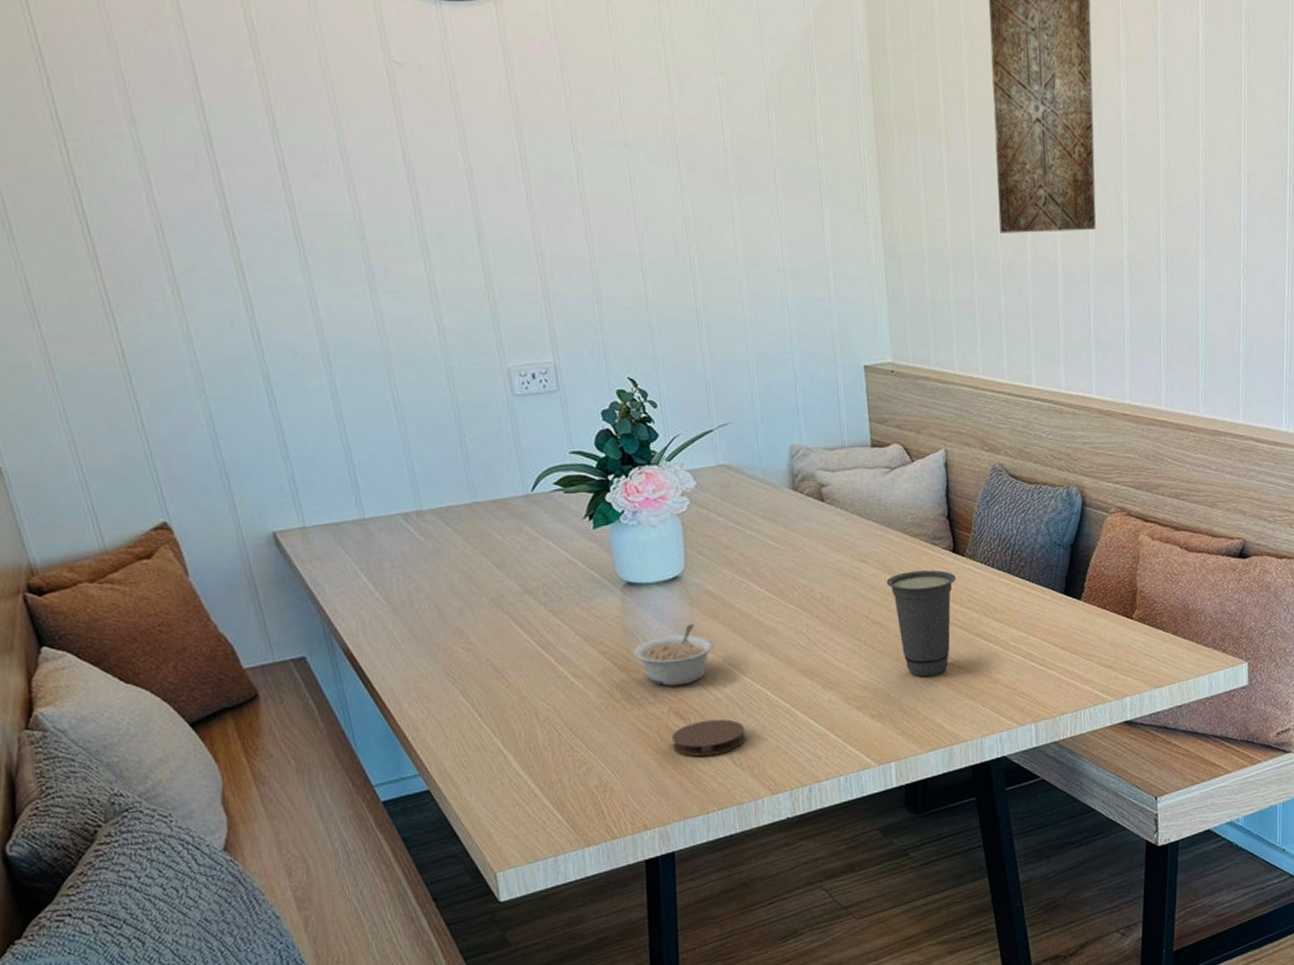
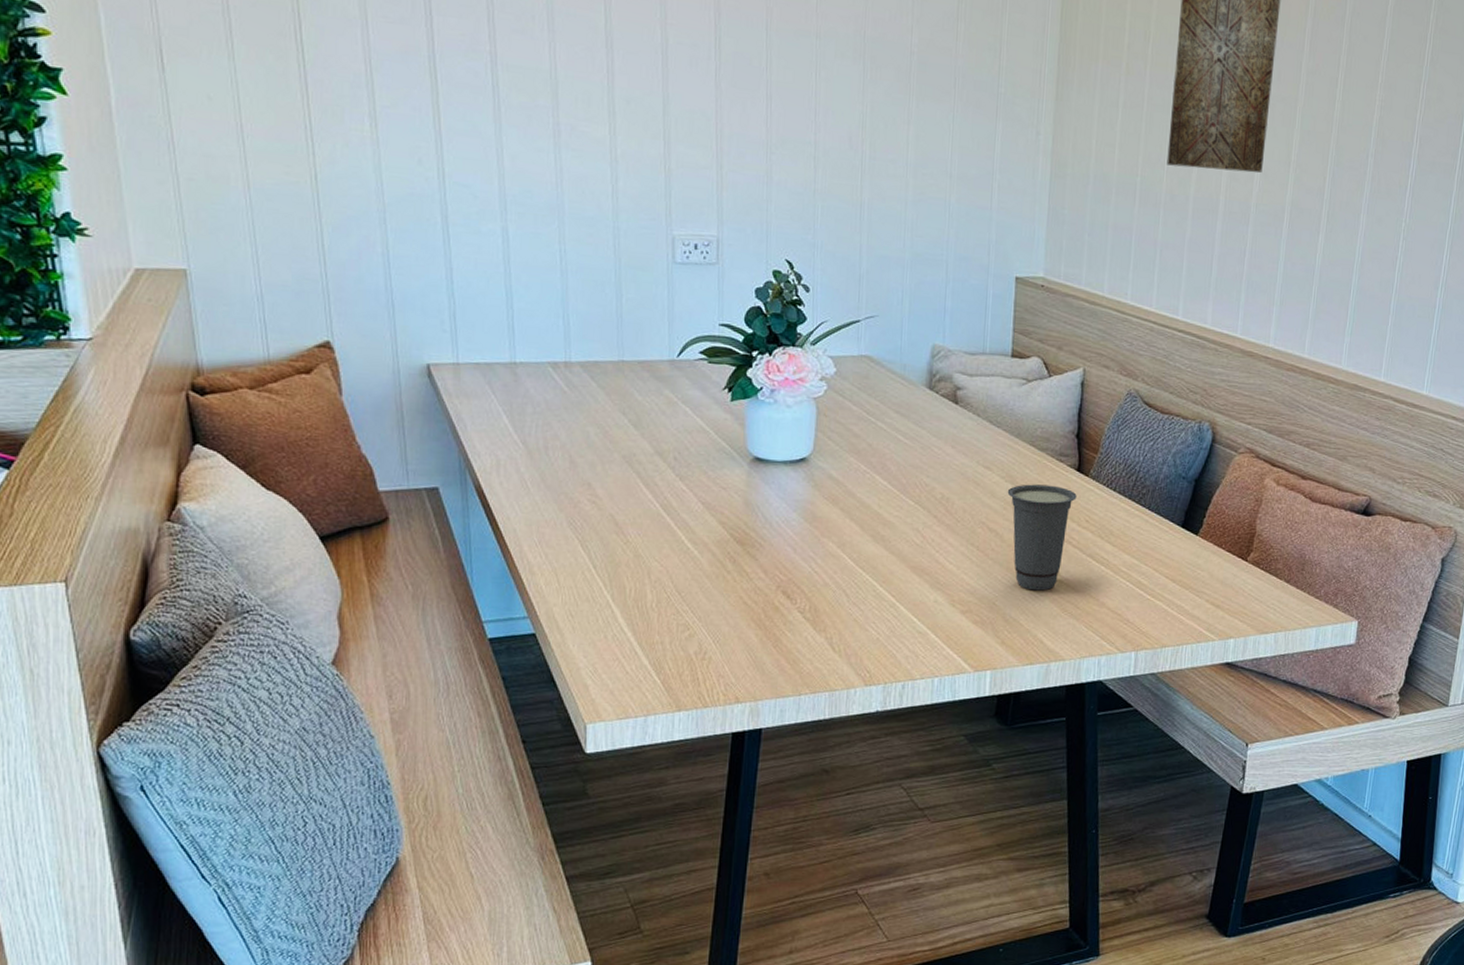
legume: present [633,623,714,686] -> none [750,506,830,565]
coaster: present [671,719,747,757] -> none [775,603,849,638]

